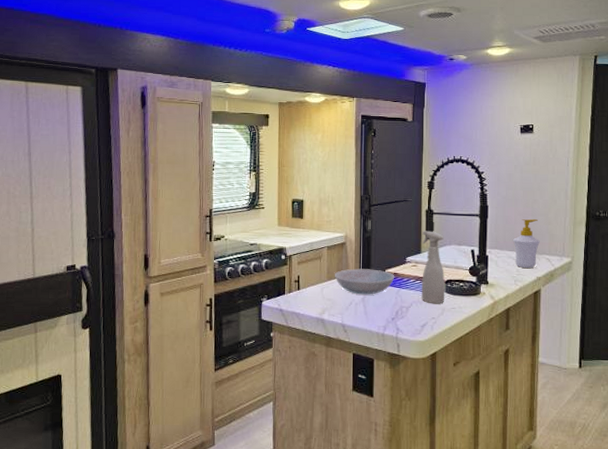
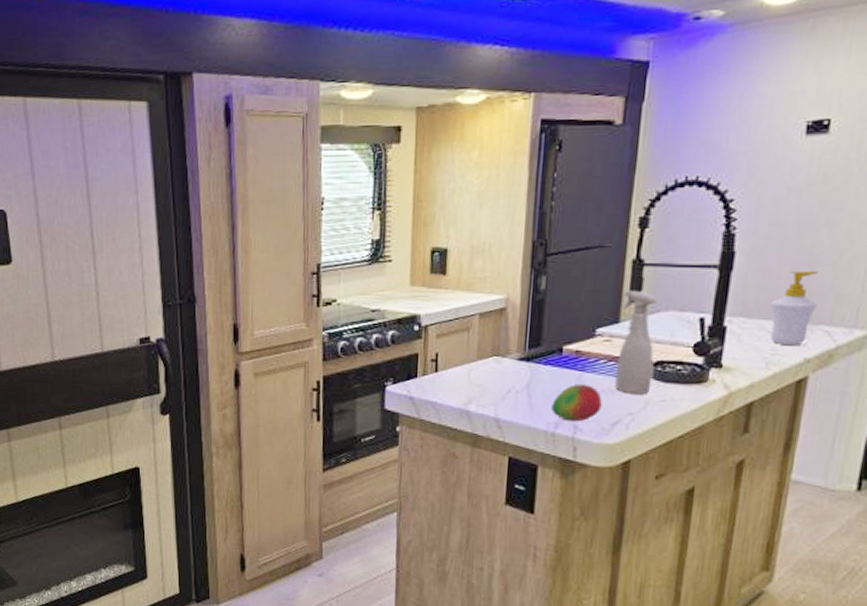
dish: present [335,268,395,295] -> none [488,344,577,380]
fruit: none [380,297,414,325] -> present [551,383,602,422]

